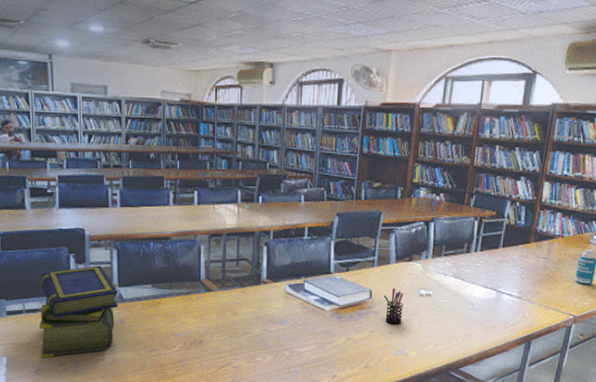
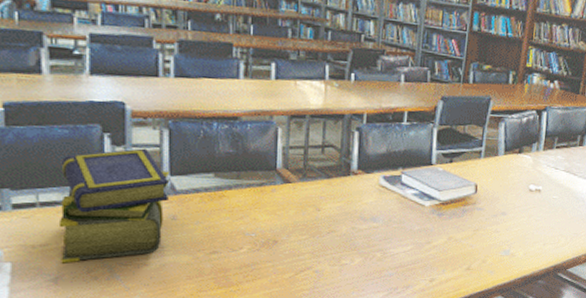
pen holder: present [383,287,403,325] -> none [489,182,511,223]

